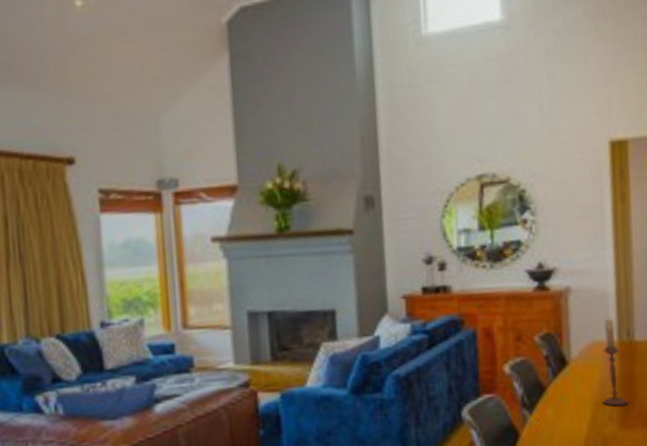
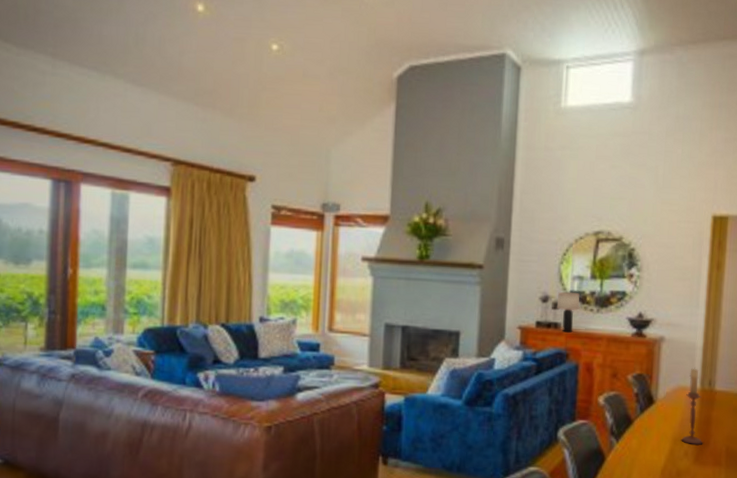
table lamp: none [443,248,470,297] -> present [556,291,580,334]

